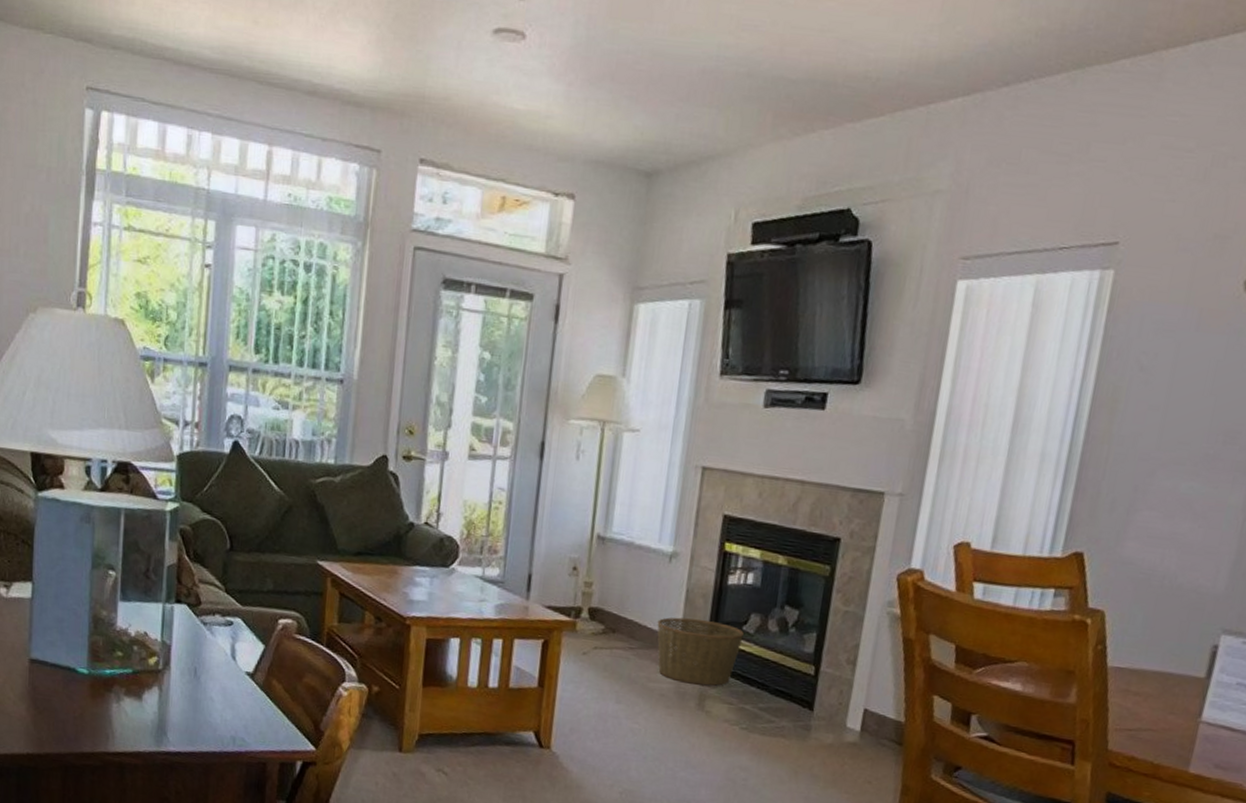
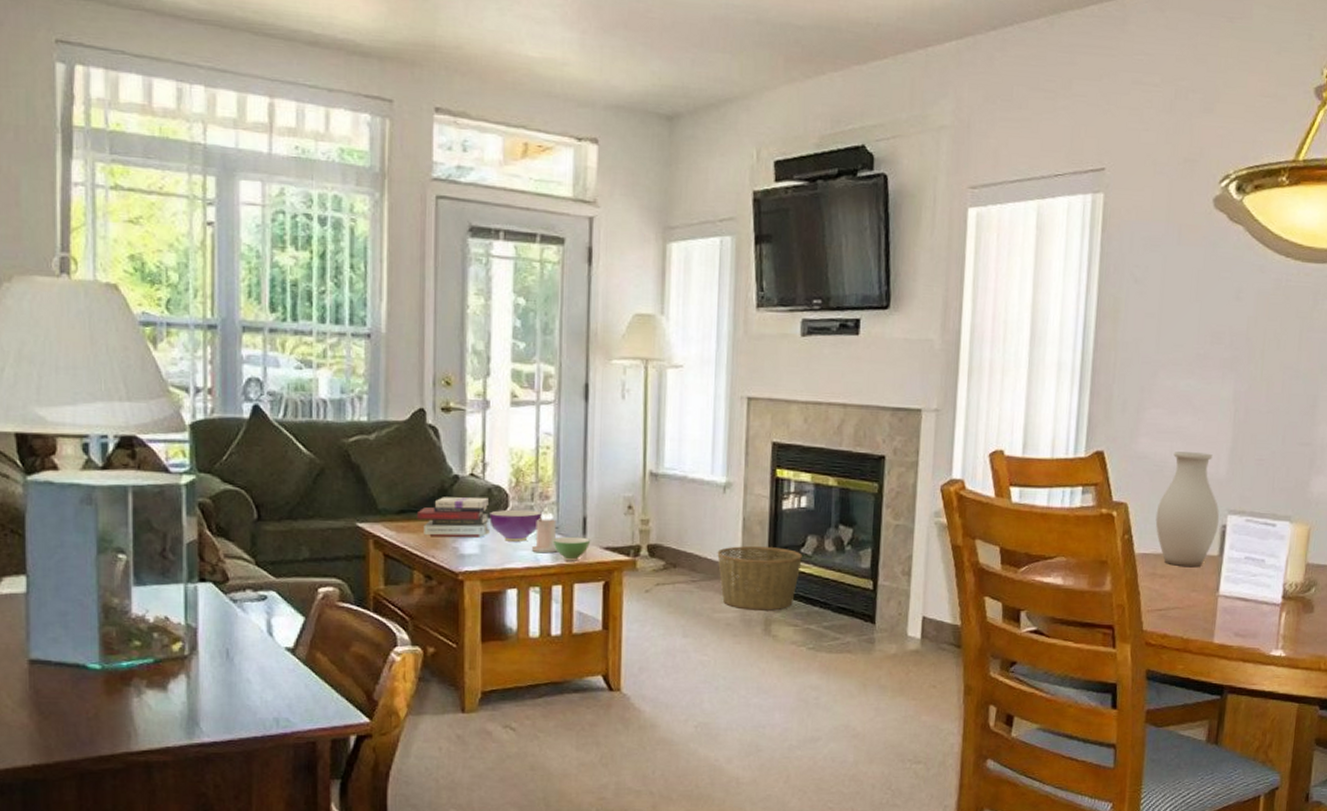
books: none [372,542,440,585] -> present [416,497,491,538]
bowl: none [439,560,489,593] -> present [489,509,542,542]
candle: none [477,569,502,607] -> present [532,516,557,554]
bowl: none [497,592,534,617] -> present [552,536,591,561]
vase: none [1135,559,1212,688] -> present [1155,451,1220,567]

